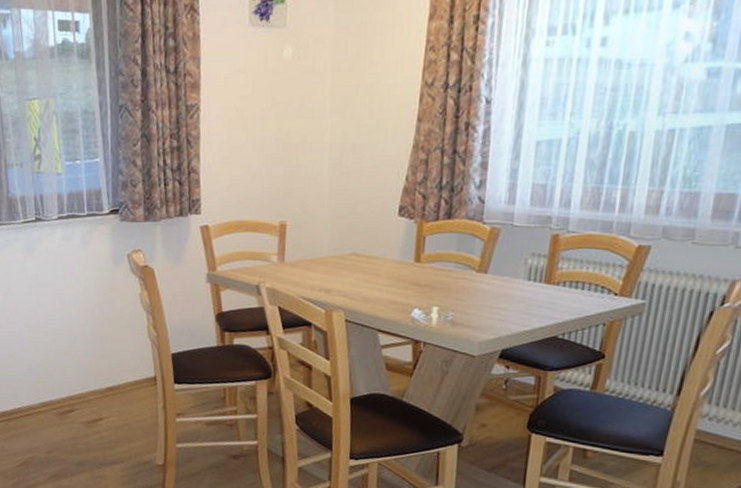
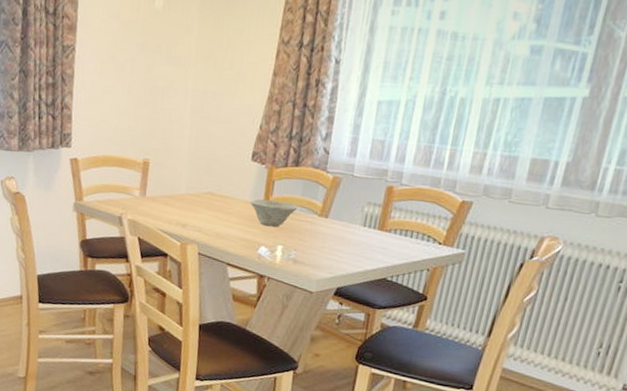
bowl: none [400,257,452,287] -> present [250,199,297,227]

